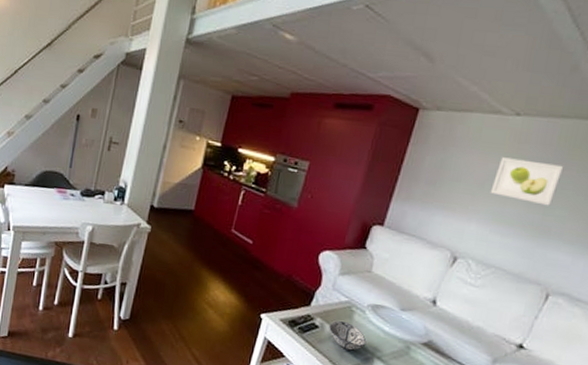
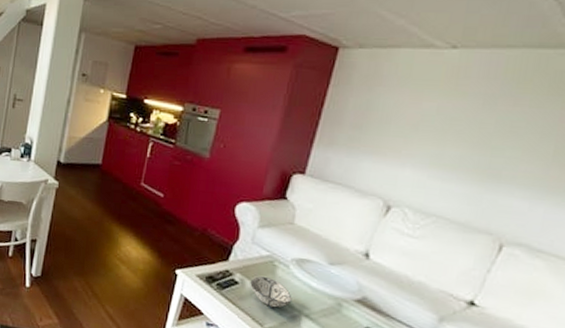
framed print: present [490,157,564,206] -> none [425,95,513,147]

